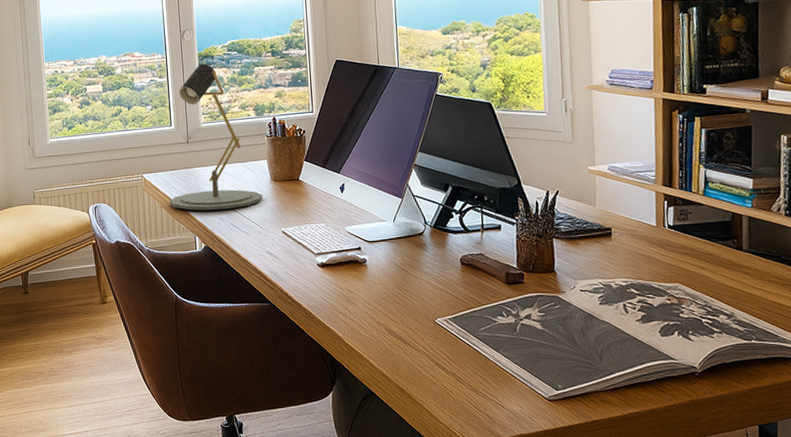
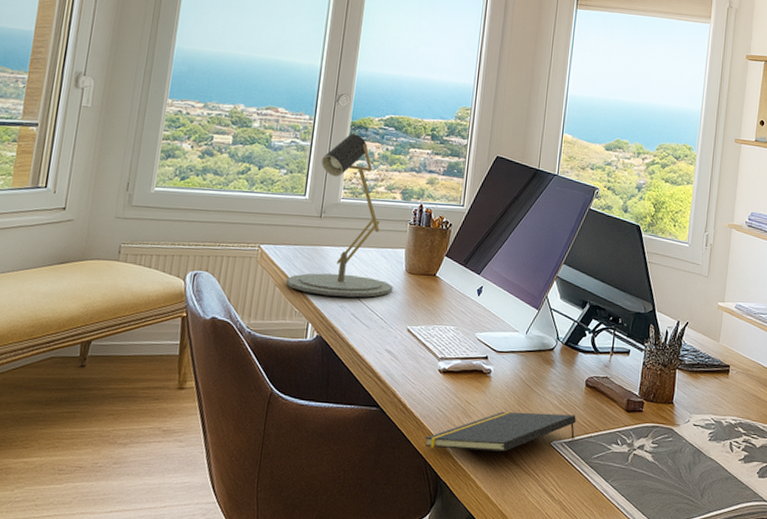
notepad: none [316,292,458,334] -> present [425,411,576,452]

